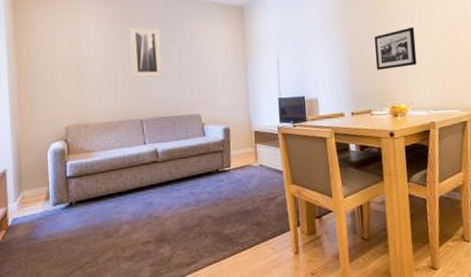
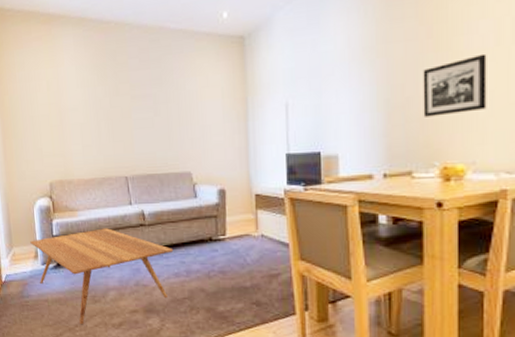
coffee table: none [42,166,184,262] -> present [30,228,174,325]
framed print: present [129,27,163,78] -> none [111,68,149,128]

